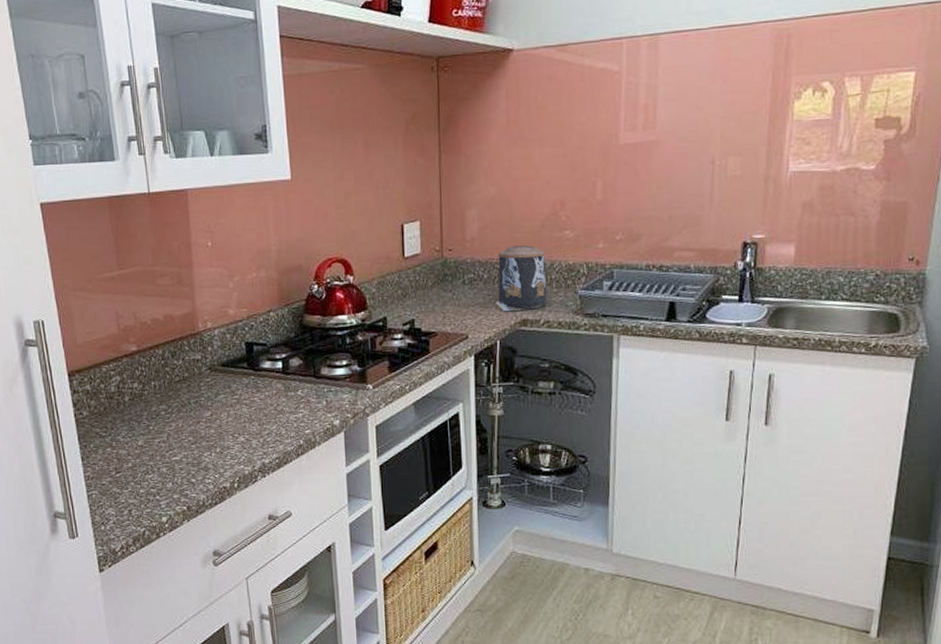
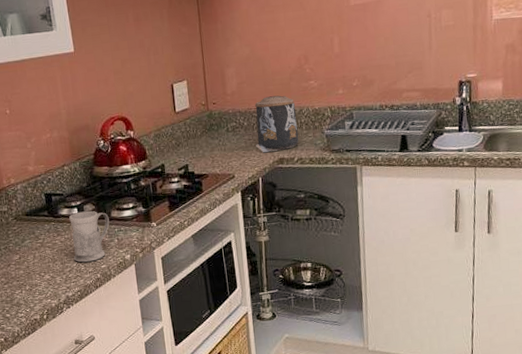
mug: none [272,365,318,426] -> present [69,211,110,263]

